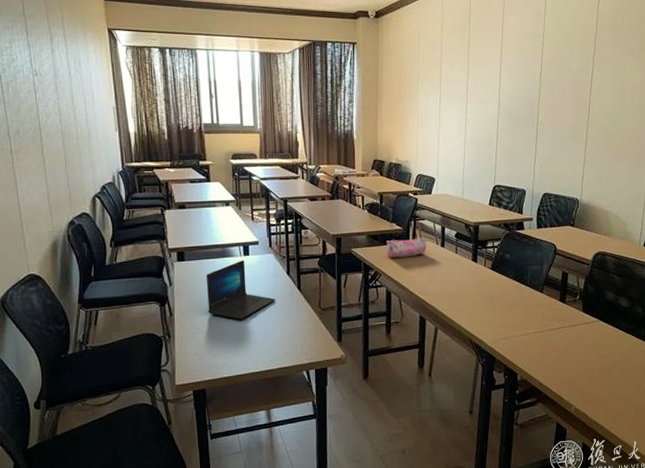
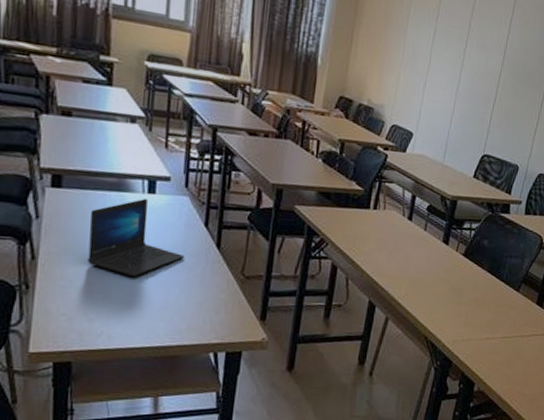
pencil case: present [386,237,427,257] -> none [338,201,391,226]

